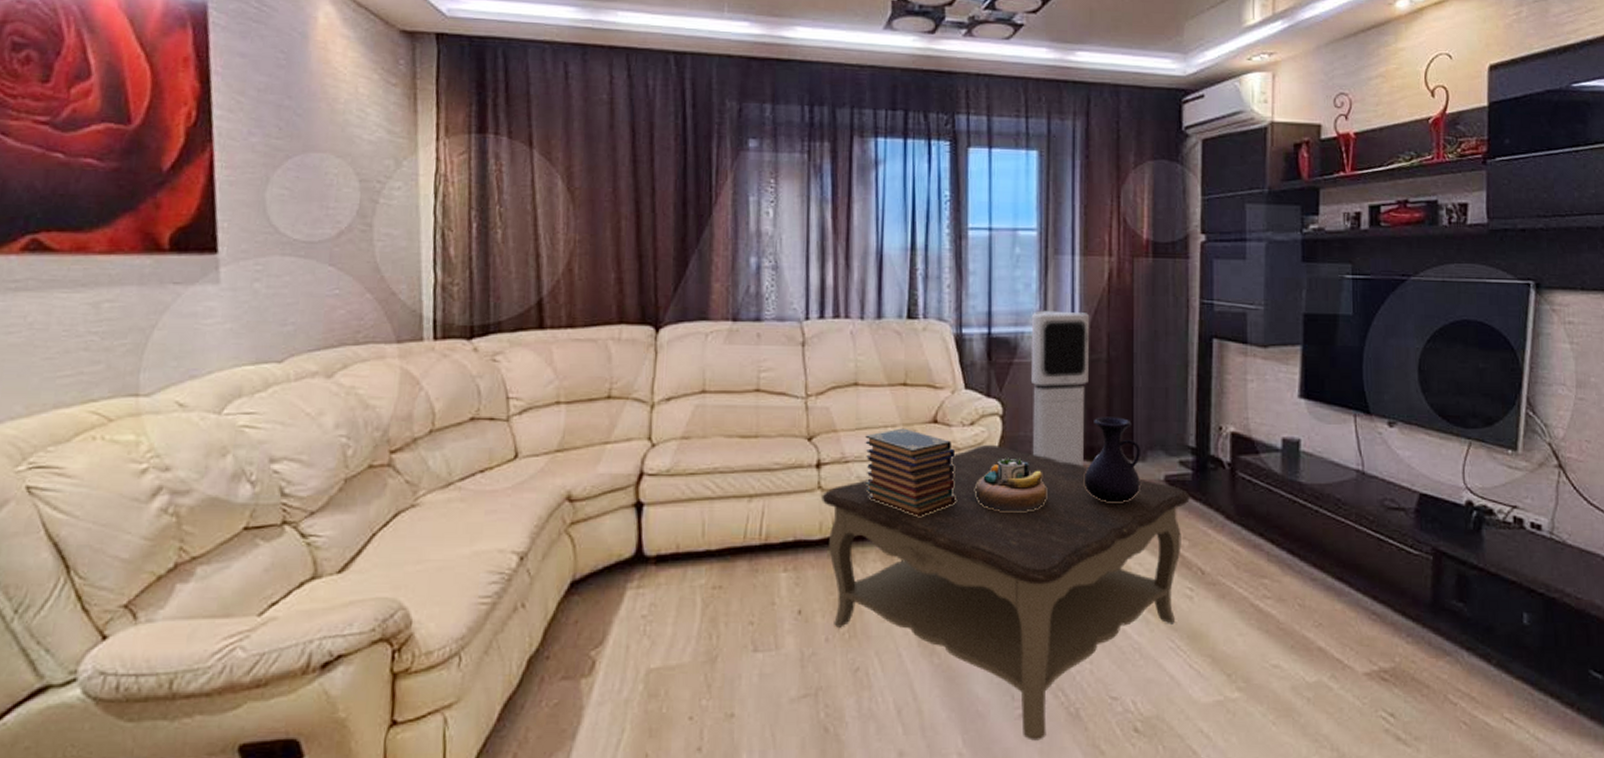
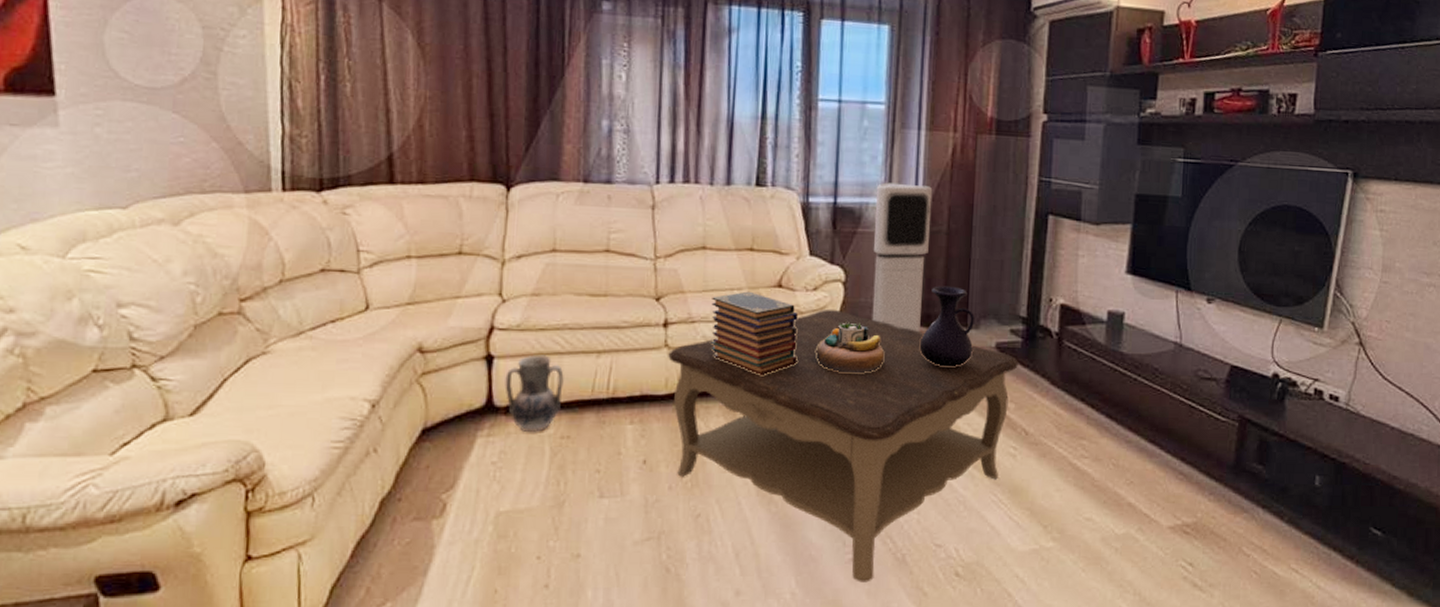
ceramic jug: none [655,500,715,584] -> present [505,355,564,433]

